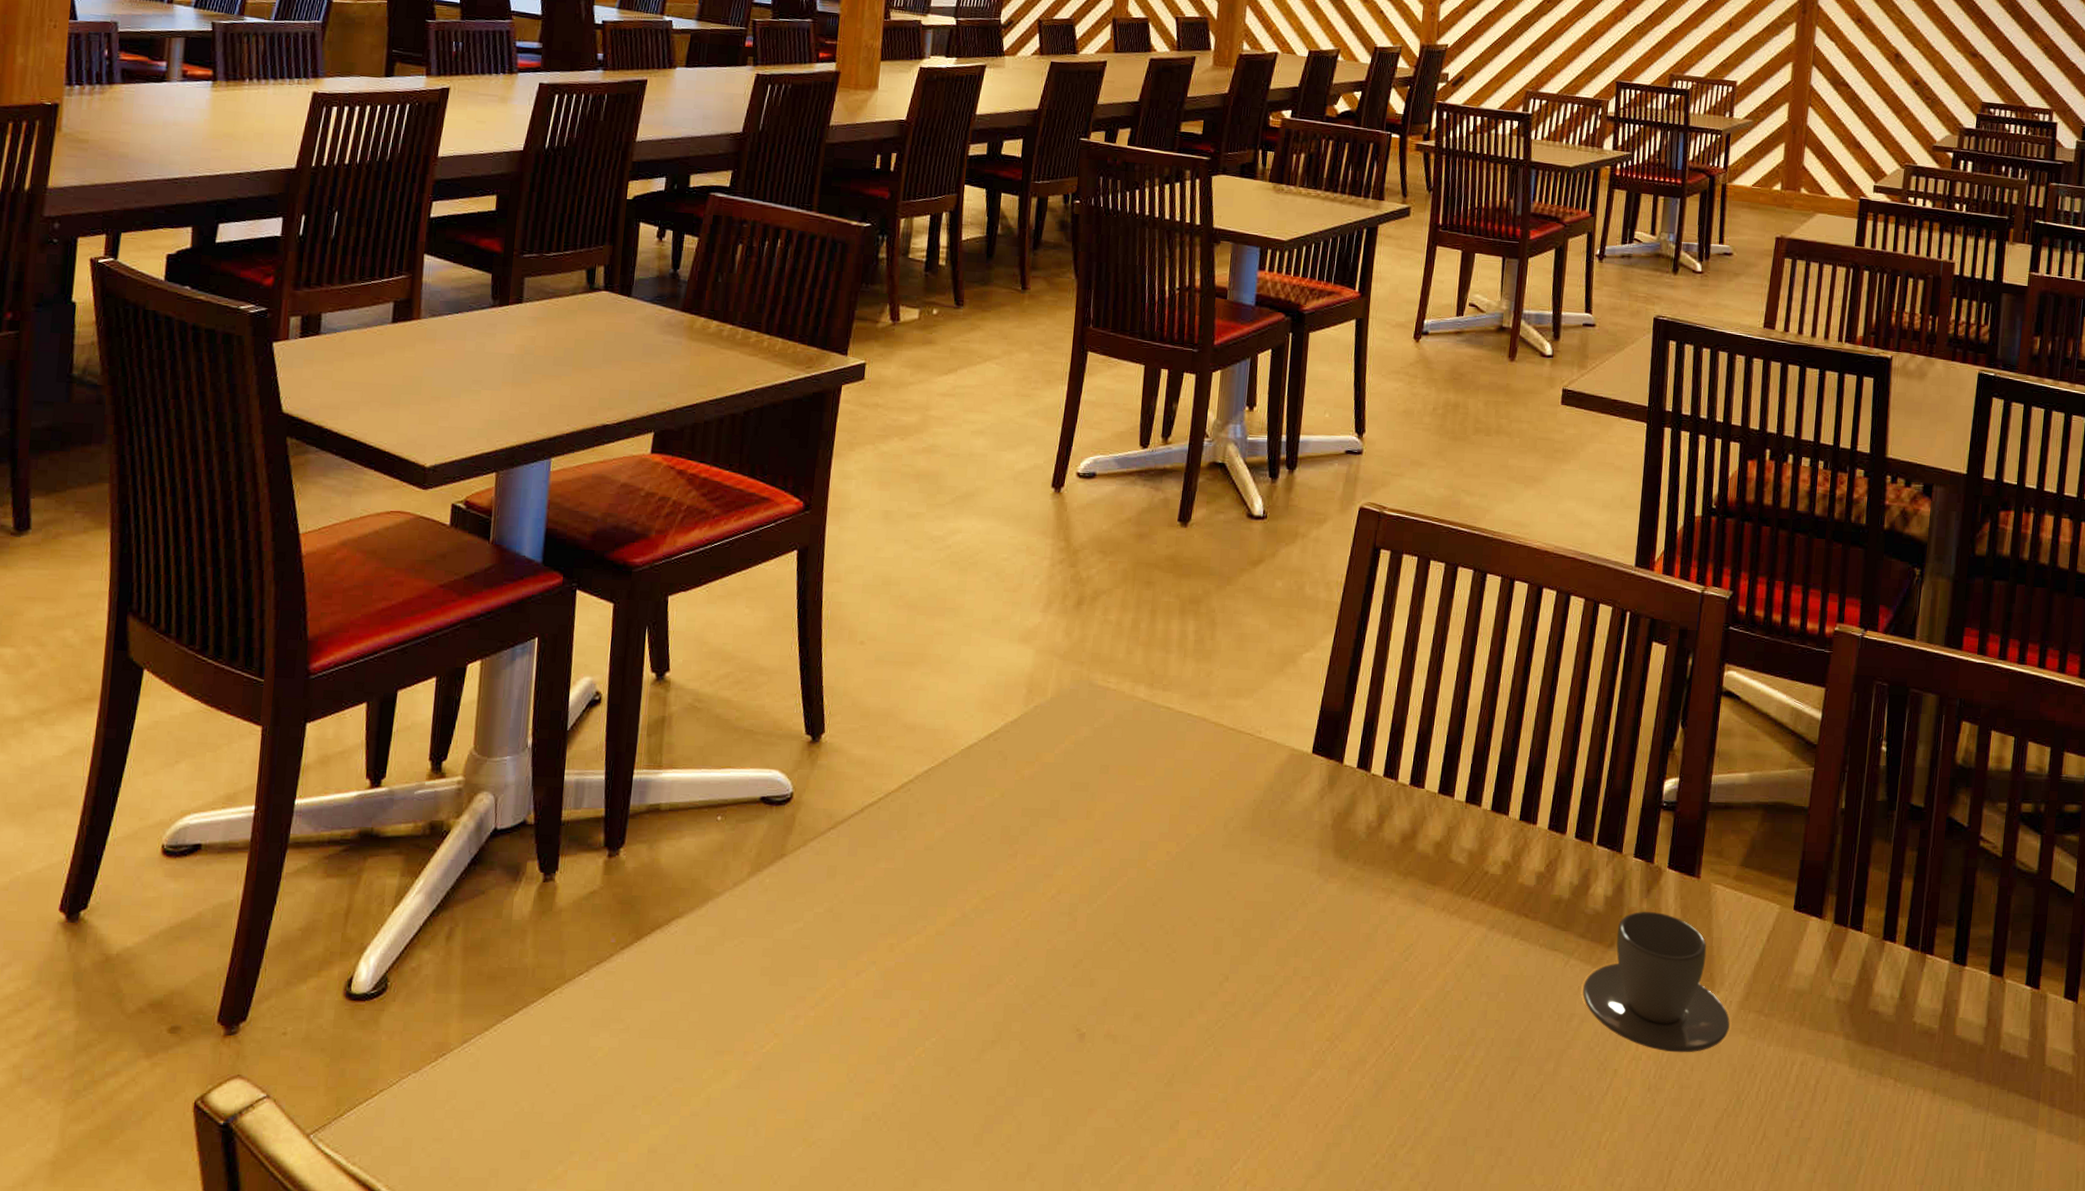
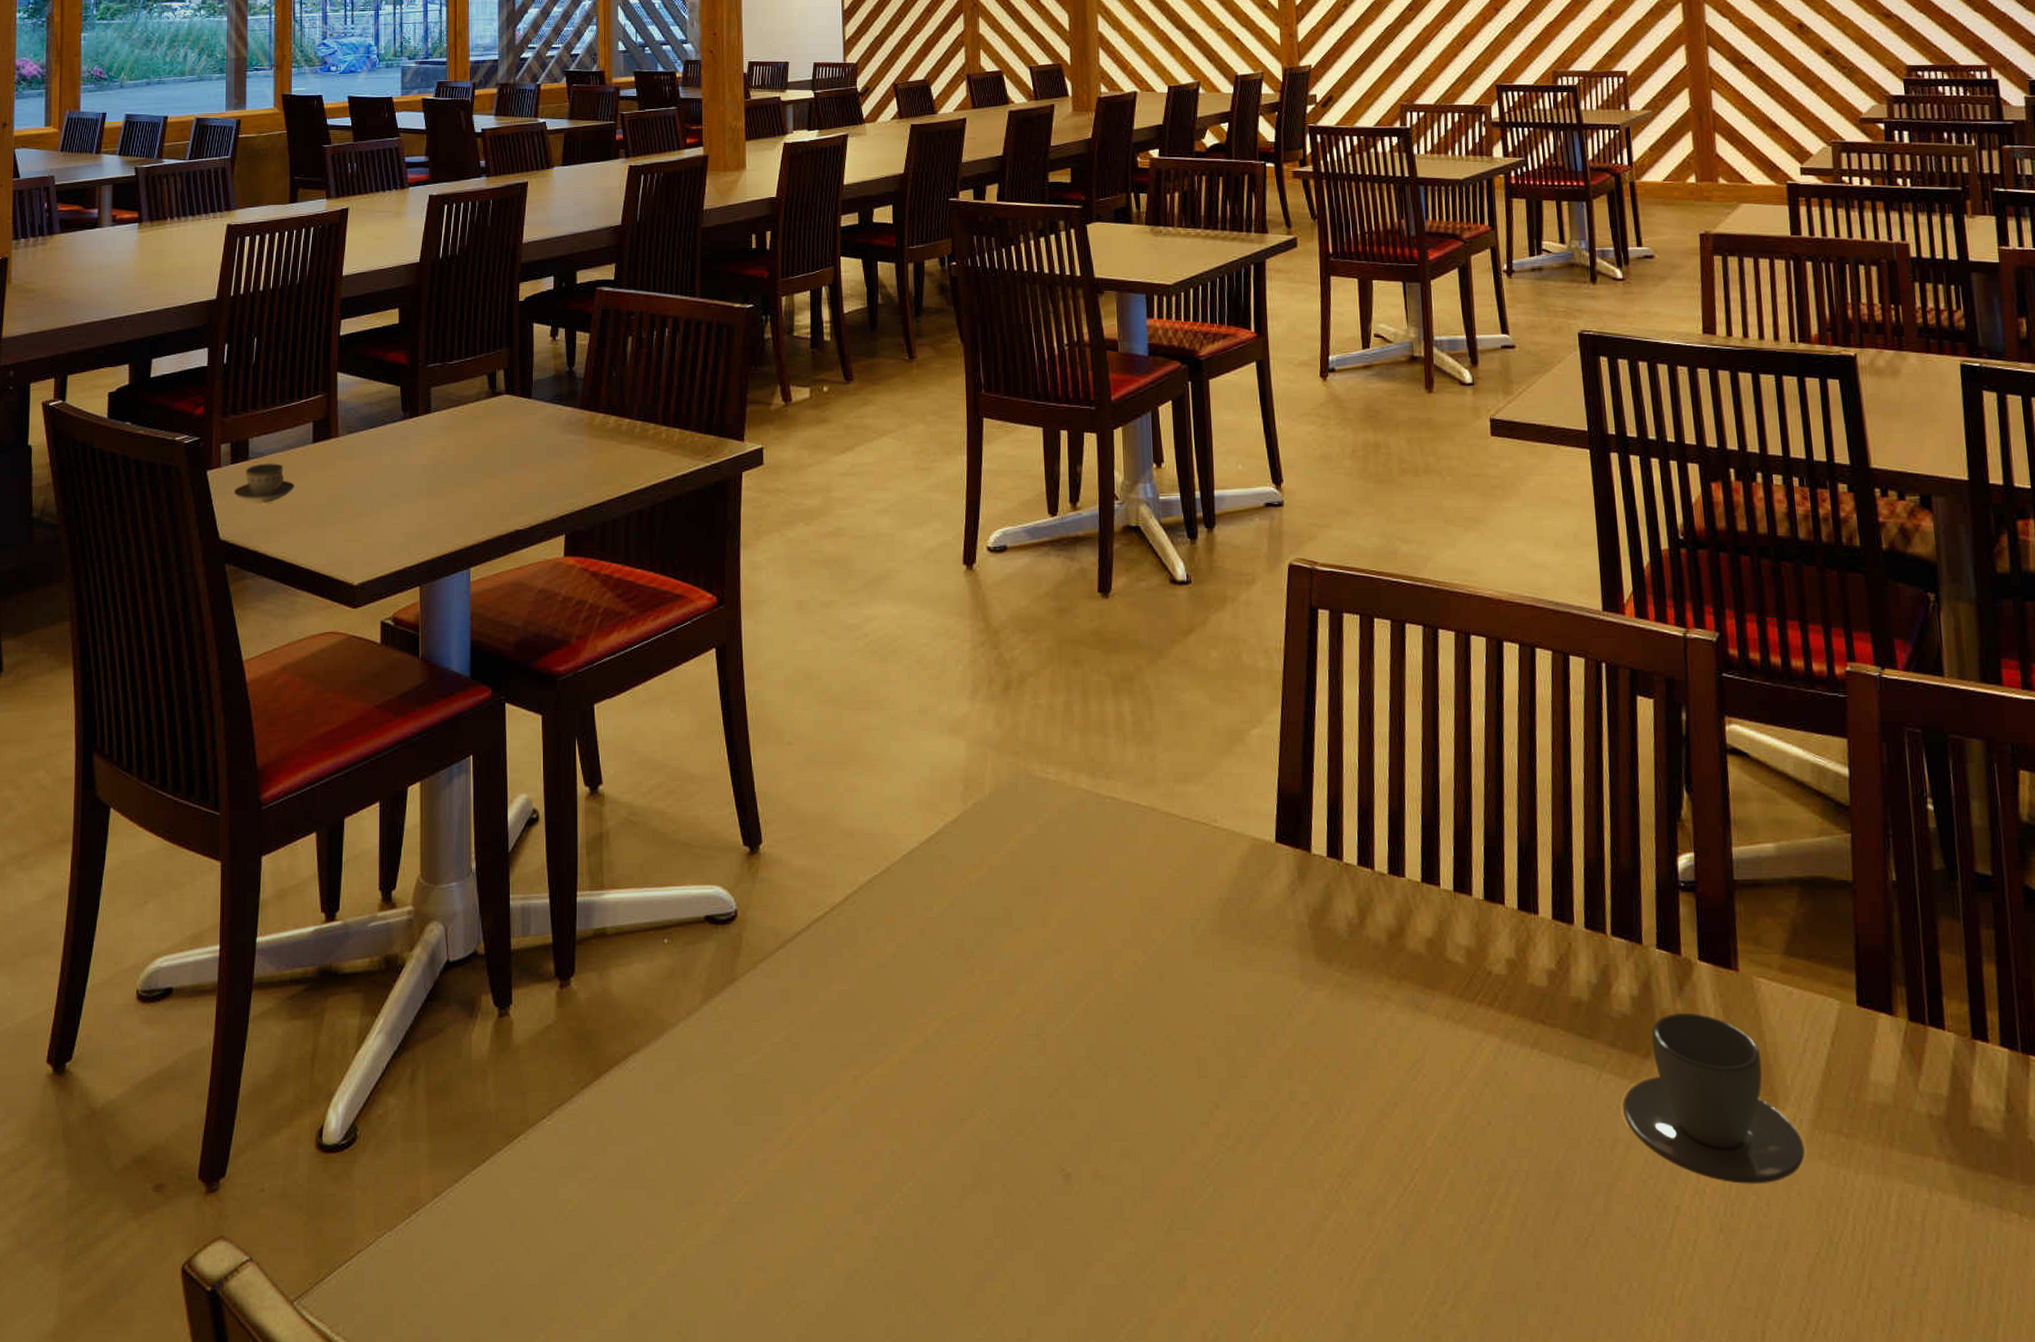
teacup: none [300,339,369,380] -> present [233,463,295,504]

